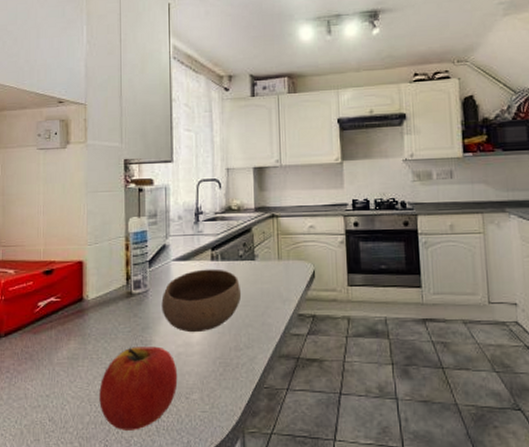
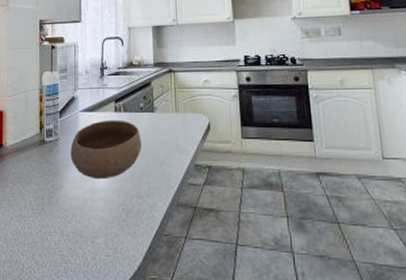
apple: present [99,346,178,430] -> none [15,191,84,271]

